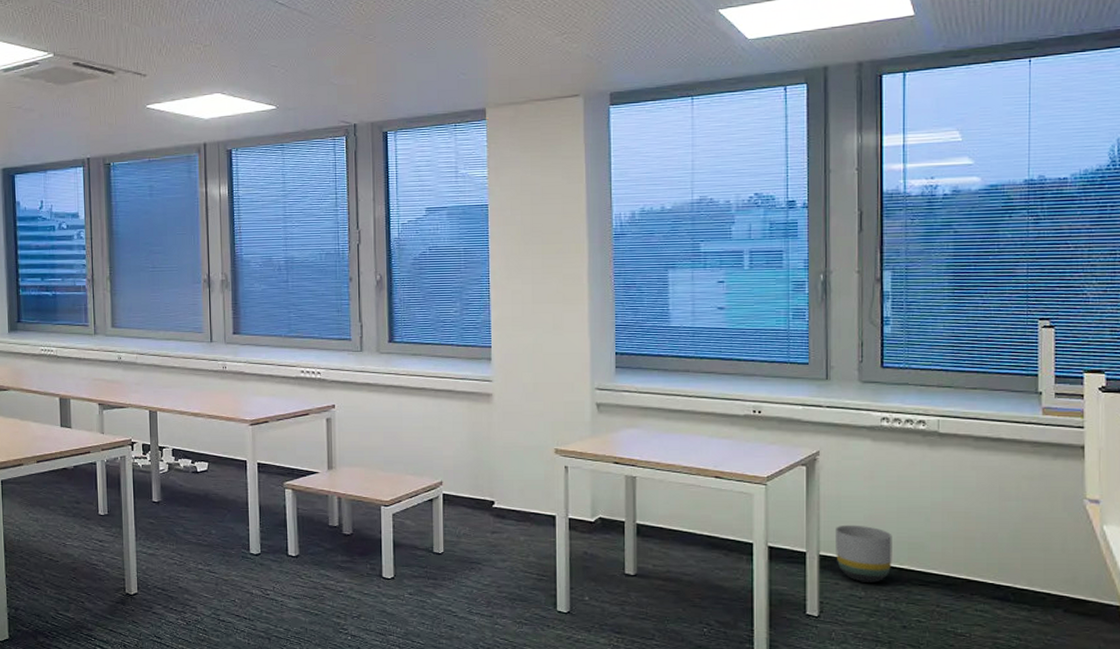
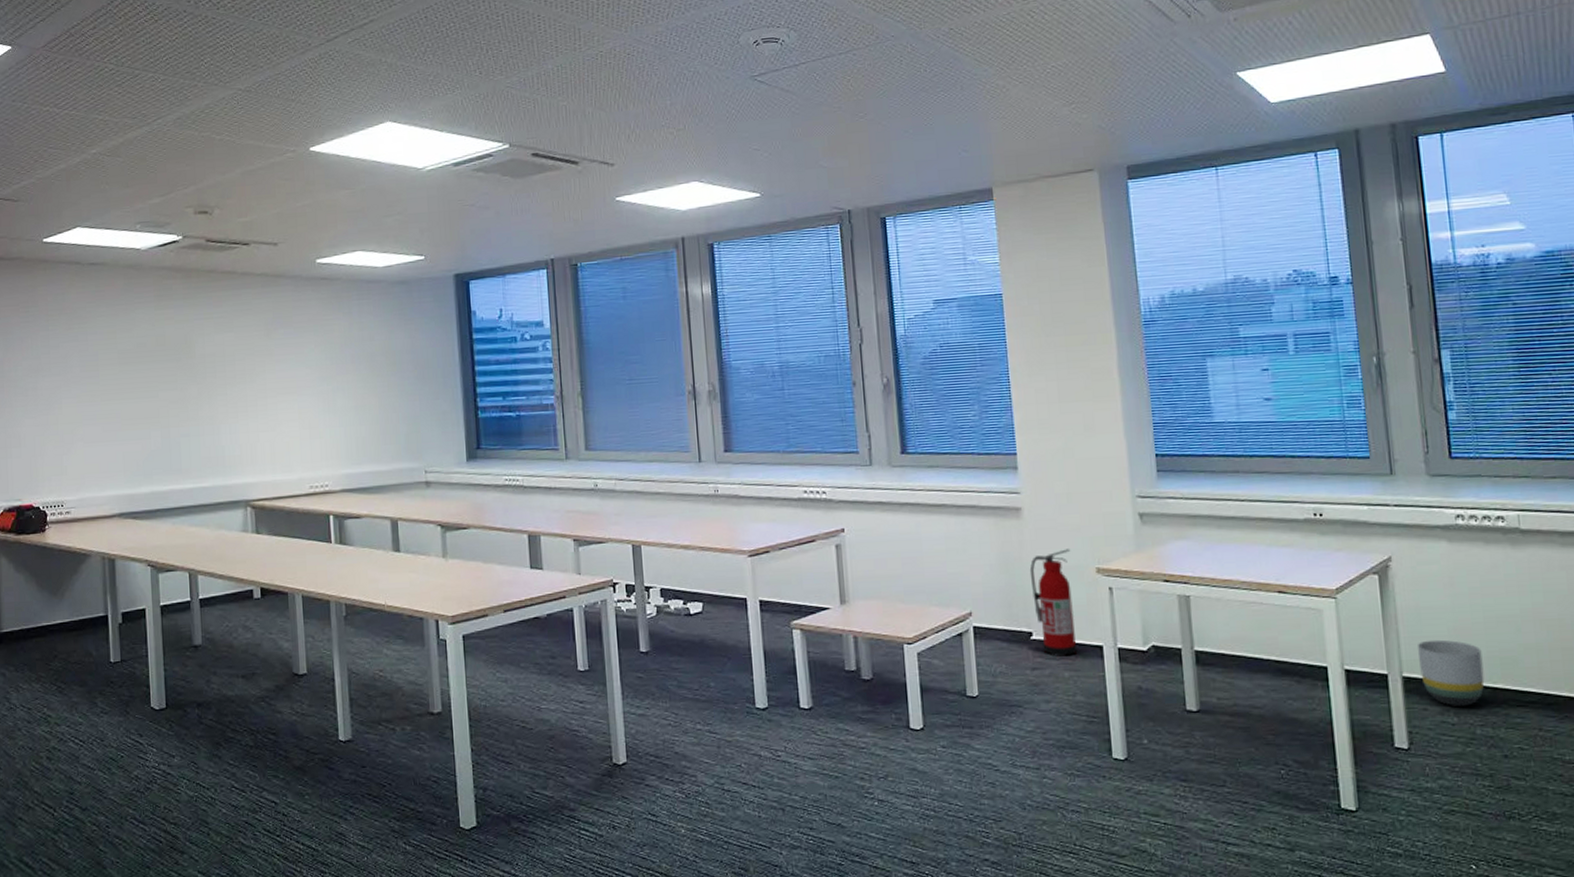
fire extinguisher: none [496,431,533,523] -> present [1029,549,1078,657]

